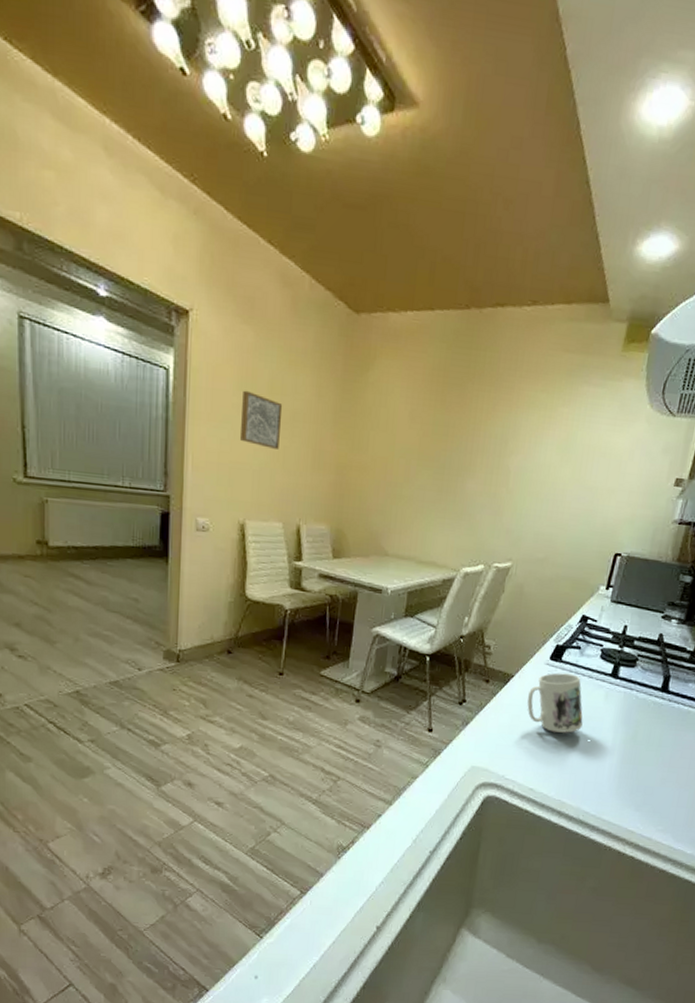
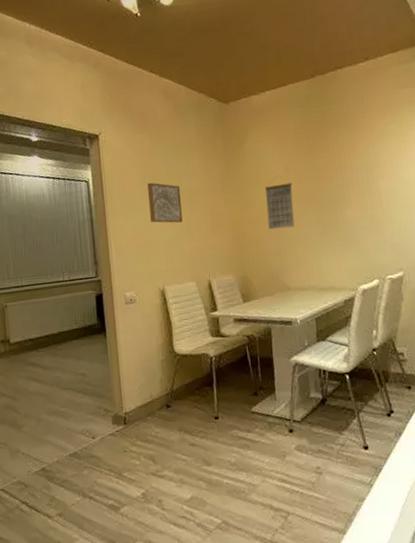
calendar: none [377,428,415,486] -> present [265,182,295,230]

